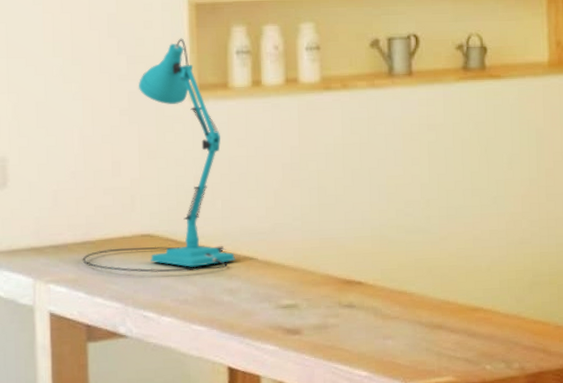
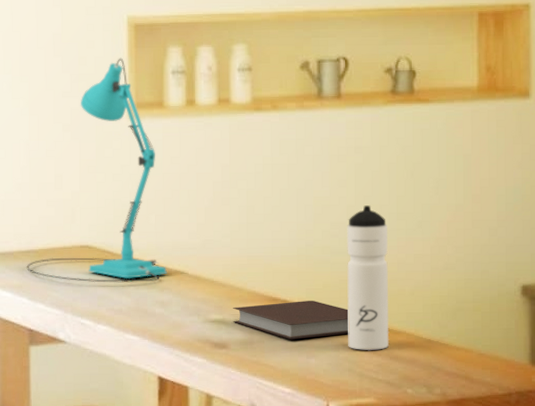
notebook: none [305,281,426,322] -> present [233,301,349,339]
water bottle: none [421,183,467,329] -> present [347,205,390,350]

